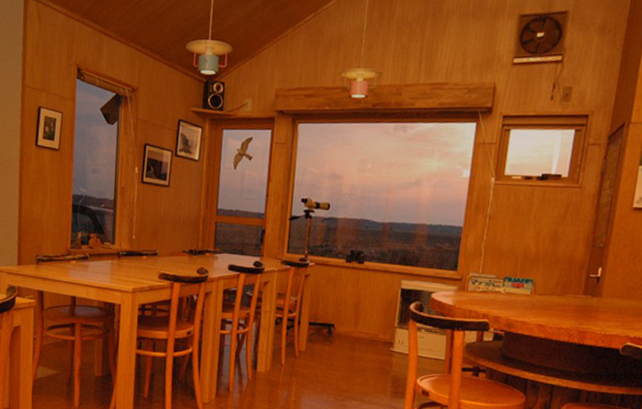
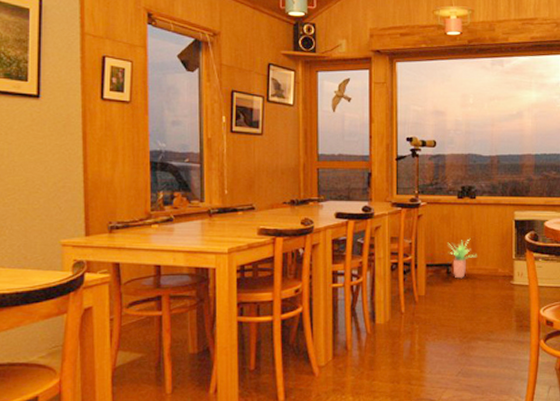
potted plant: none [332,302,359,340] -> present [448,238,477,279]

